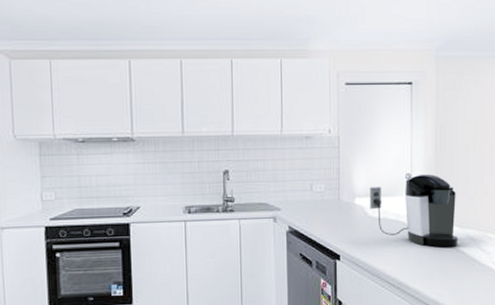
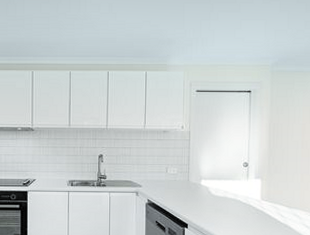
coffee maker: present [369,175,458,248] -> none [213,164,287,223]

